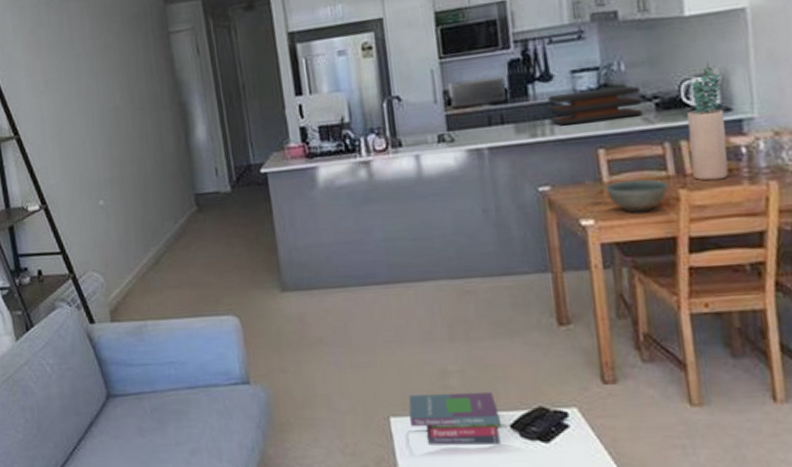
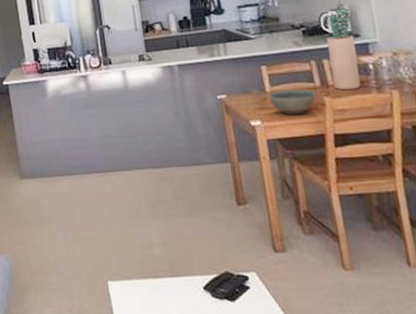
books: present [408,391,502,445] -> none [122,259,197,305]
toaster: present [447,75,507,110] -> none [145,10,190,36]
cutting board: present [548,85,644,126] -> none [221,17,294,48]

